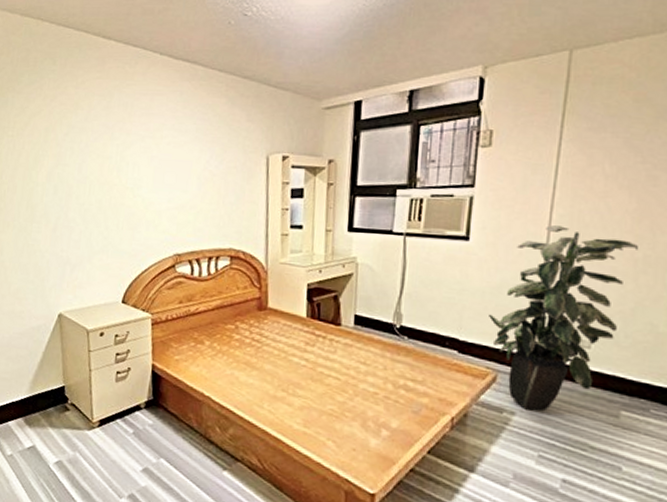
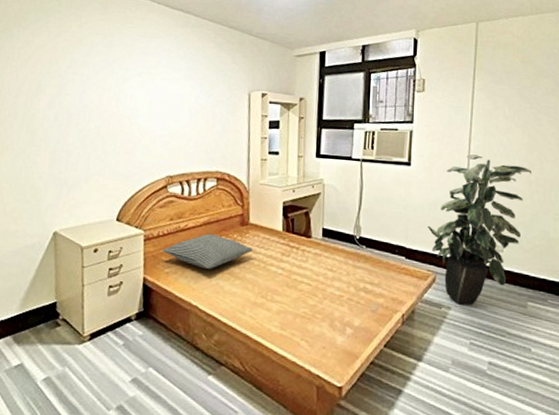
pillow: none [171,319,272,358] -> present [162,234,253,269]

